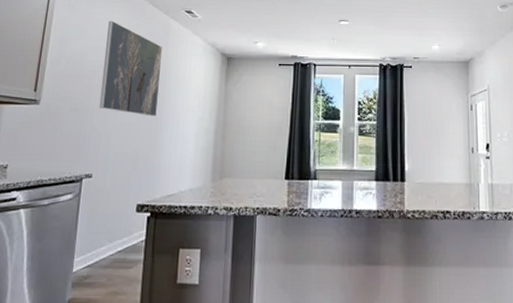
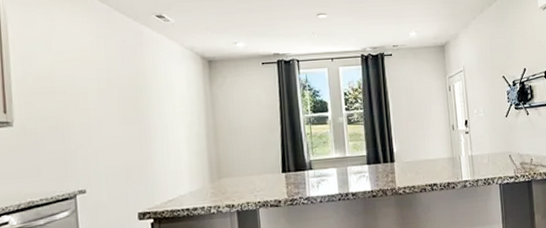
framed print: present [99,20,163,117] -> none [73,31,143,127]

